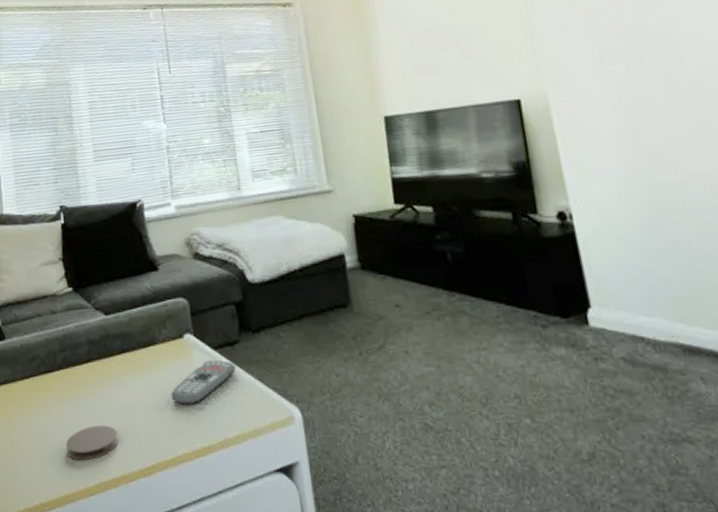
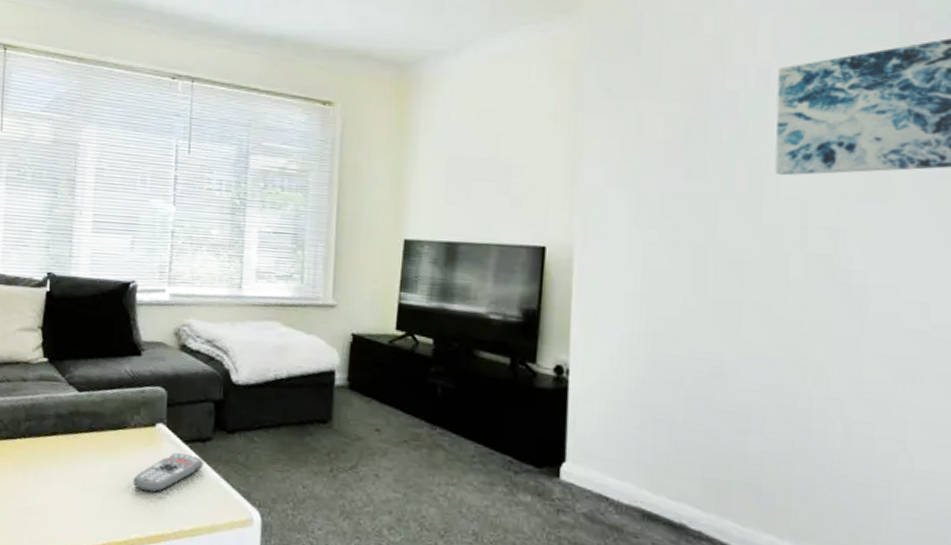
coaster: present [65,425,118,461] -> none [16,497,72,530]

